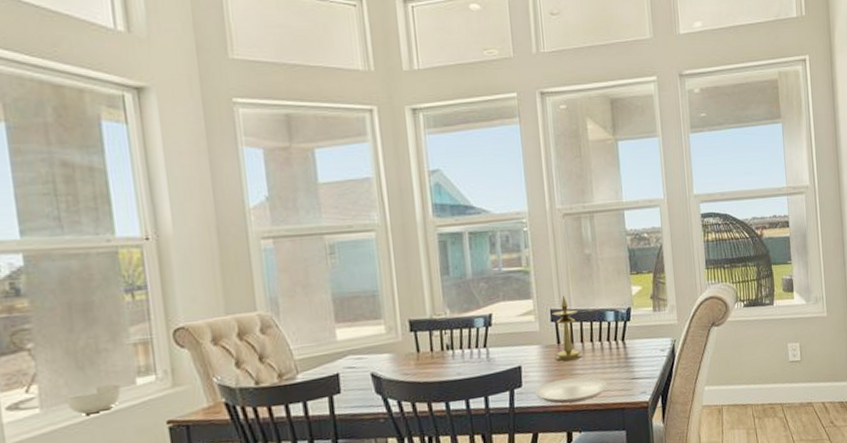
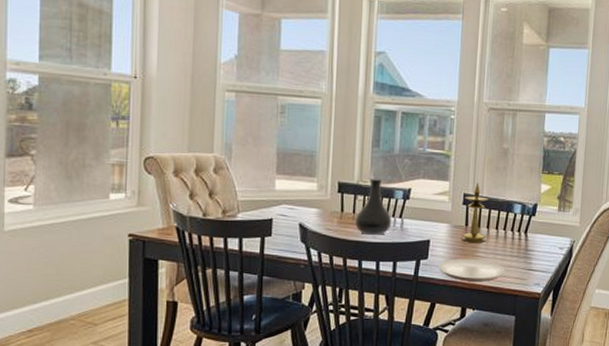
bowl: present [65,384,121,416] -> none [54,195,96,218]
vase: none [434,308,477,373] -> present [355,177,392,236]

